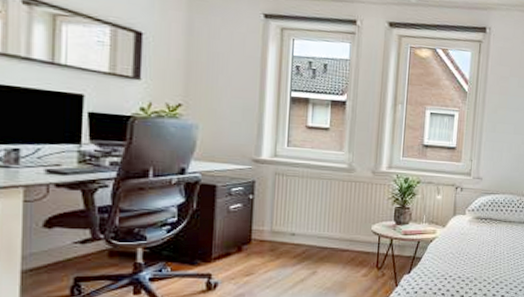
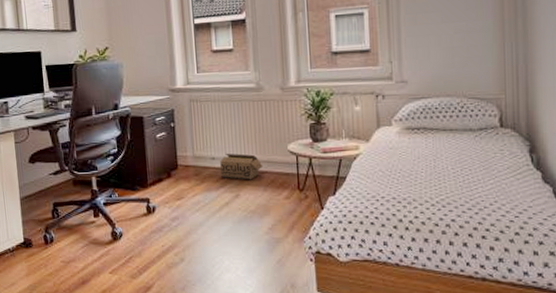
cardboard box: none [299,229,345,258] -> present [220,153,263,180]

